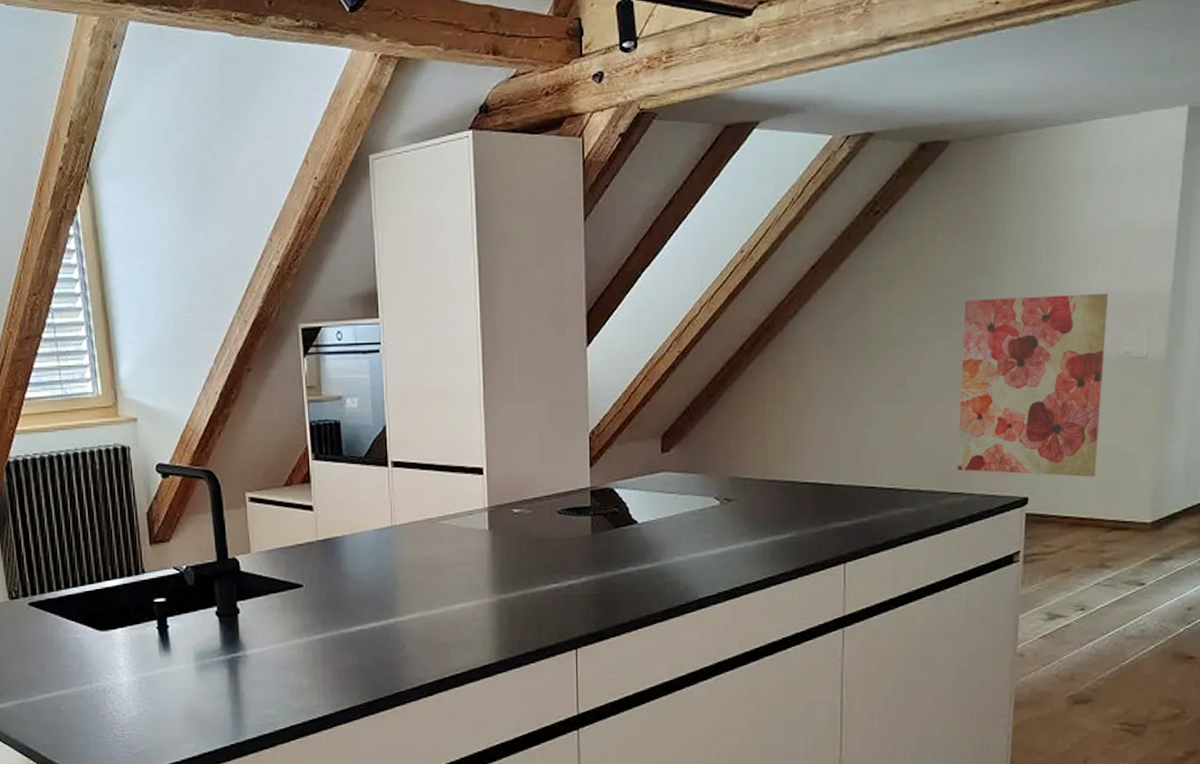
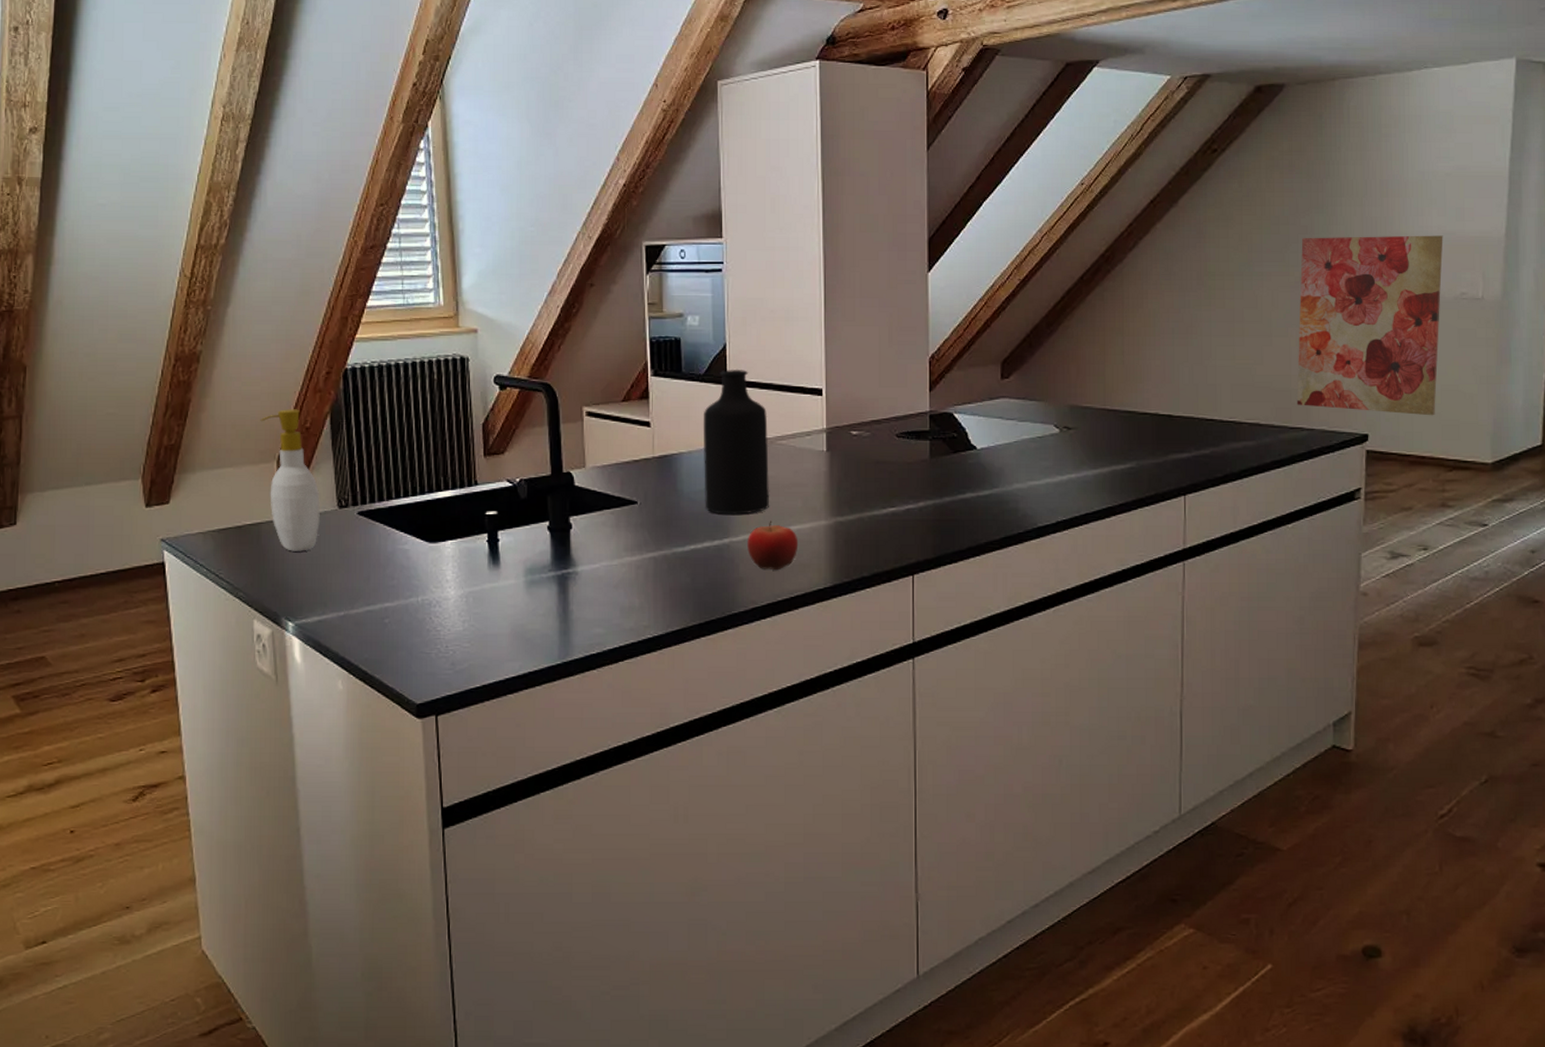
bottle: none [365,450,434,595] -> present [703,369,770,514]
fruit: none [413,600,463,648] -> present [747,520,799,571]

